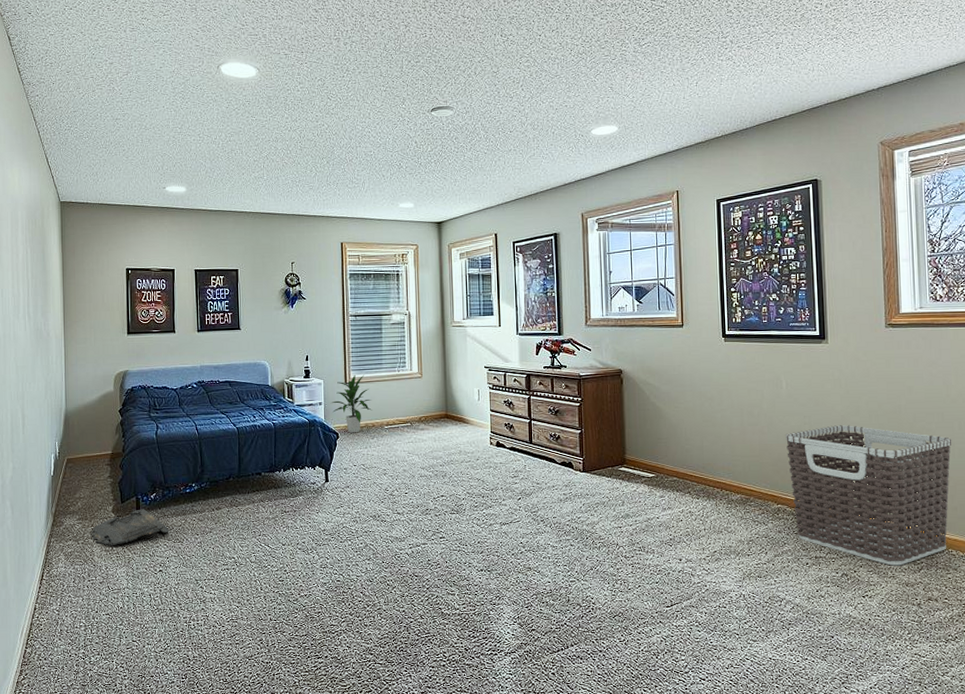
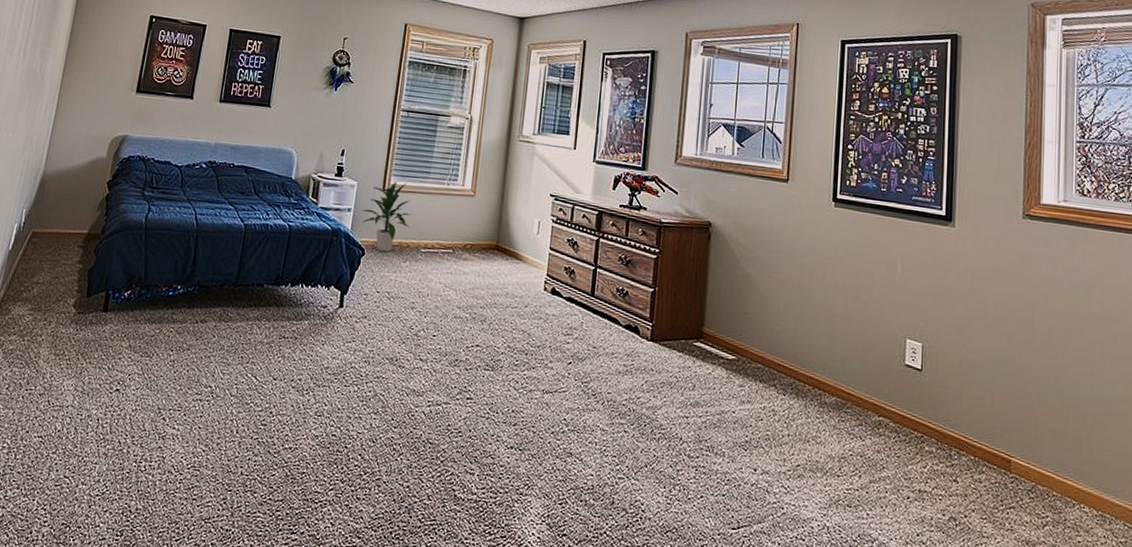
carved panel: present [91,509,169,546] -> none [41,307,139,350]
clothes hamper: present [786,425,952,566] -> none [895,327,1092,517]

